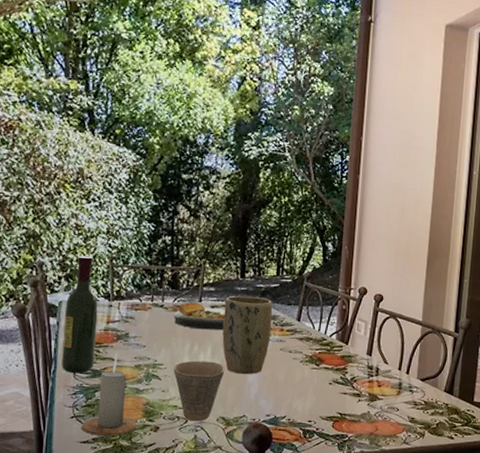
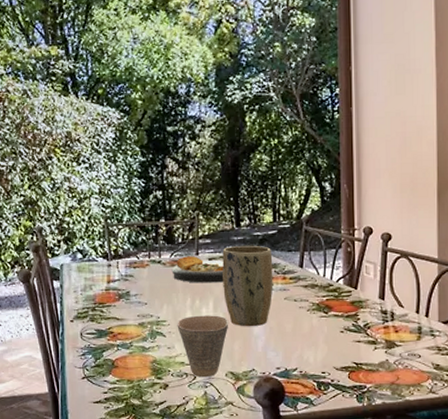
wine bottle: present [61,255,98,374] -> none [66,217,100,335]
candle: present [81,351,138,437] -> none [92,310,147,396]

